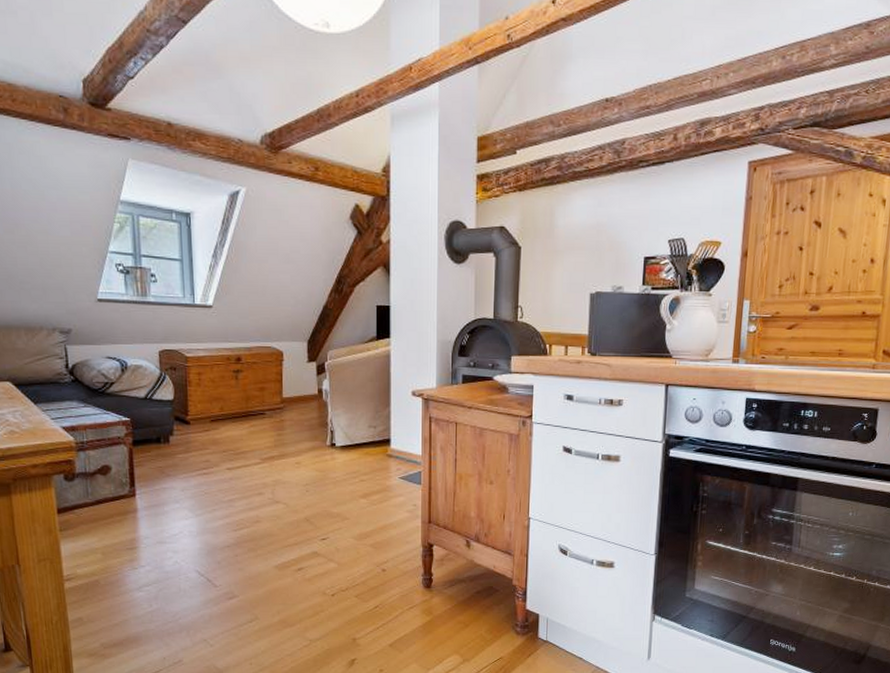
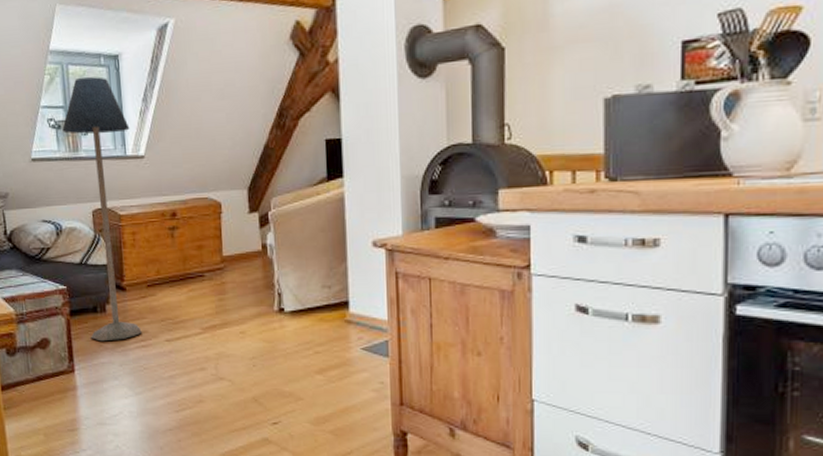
floor lamp: none [131,229,204,469] -> present [62,76,142,342]

